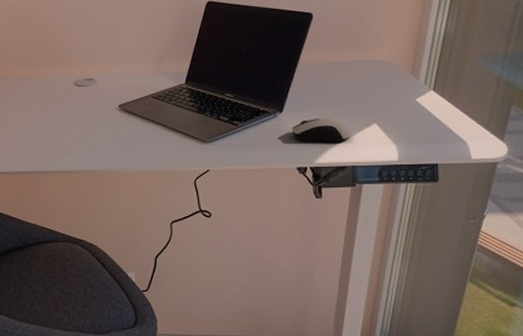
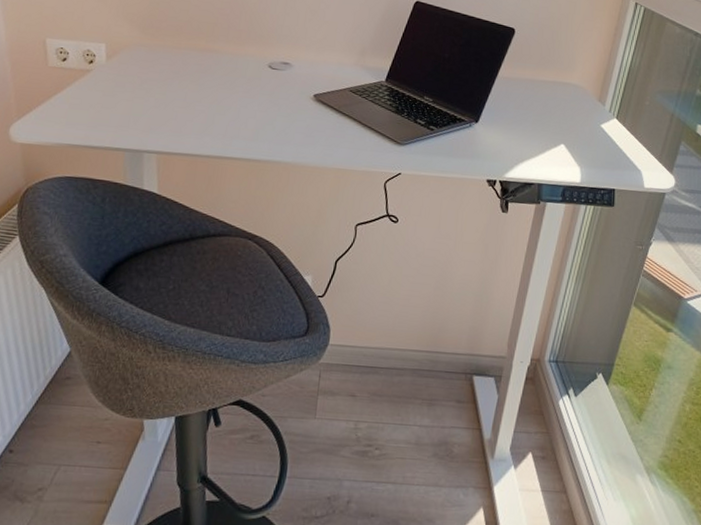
computer mouse: present [292,118,352,142] -> none [485,132,541,159]

